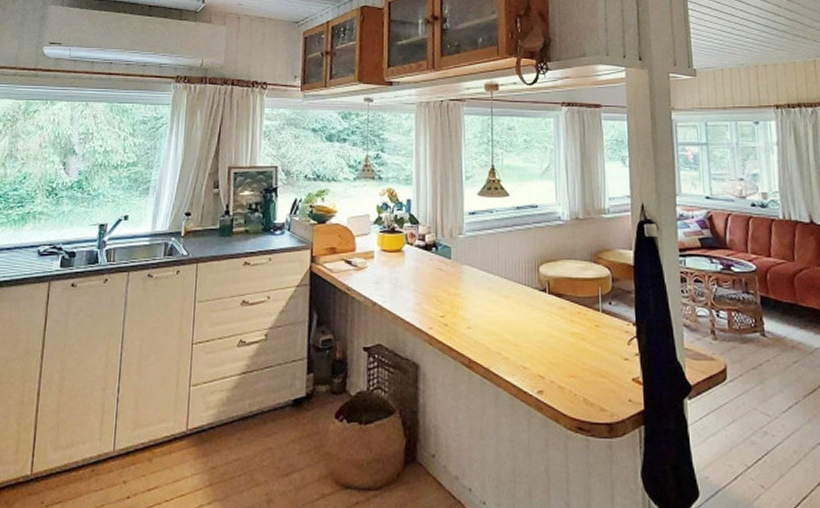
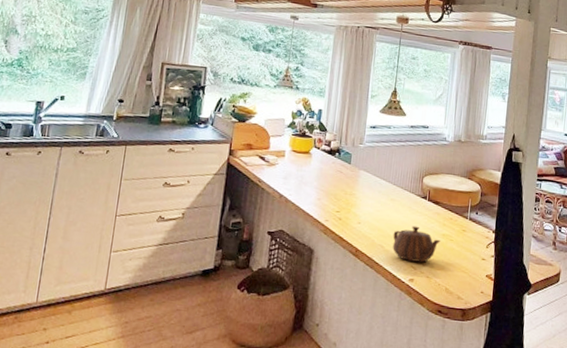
teapot: none [511,325,570,369] -> present [393,225,441,263]

